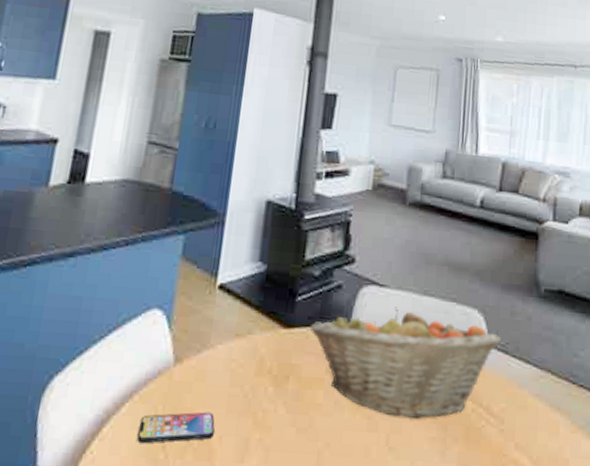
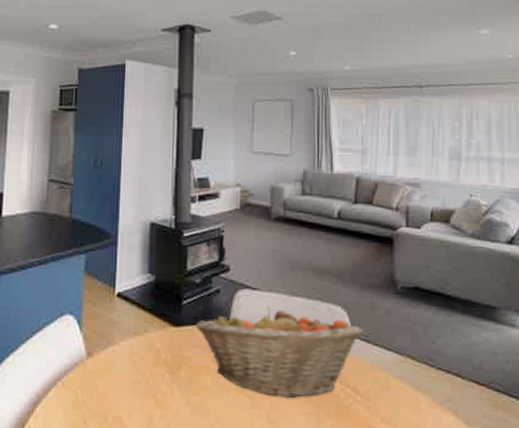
smartphone: present [137,412,215,444] -> none [63,394,124,420]

